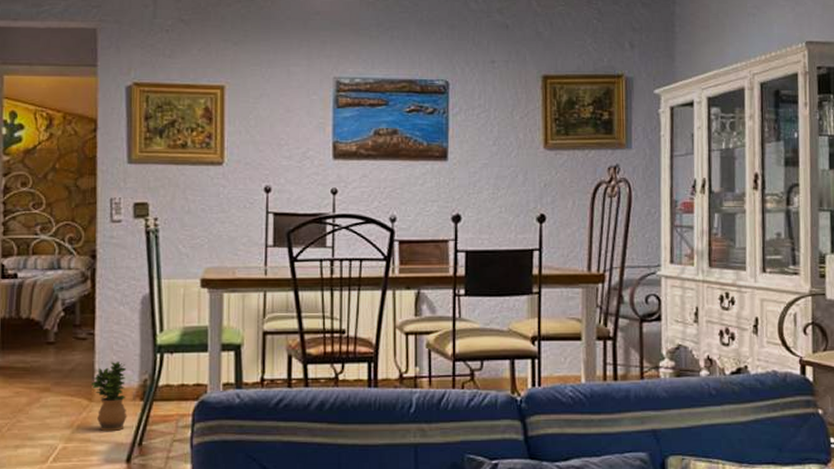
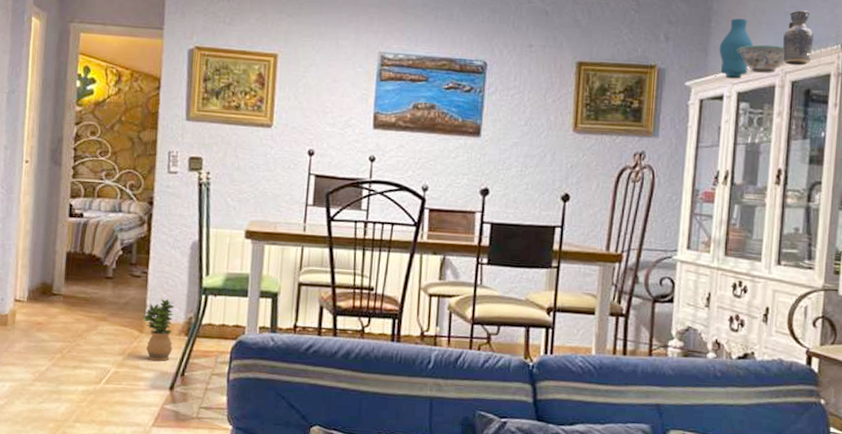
vase: none [685,22,719,84] -> present [719,18,753,79]
decorative bowl: none [702,47,752,77] -> present [736,44,785,74]
ceramic jug: none [748,10,779,66] -> present [782,10,814,66]

